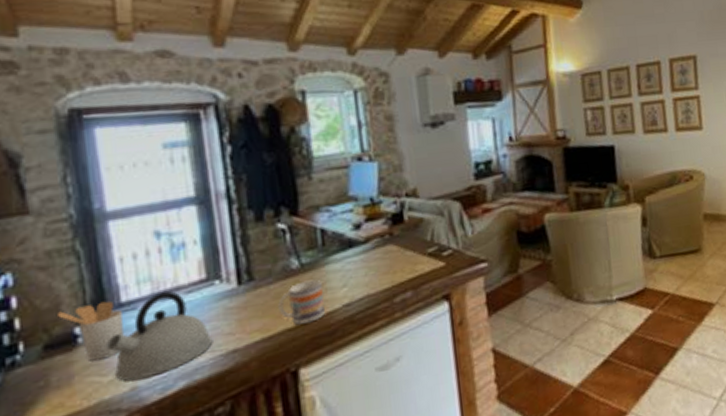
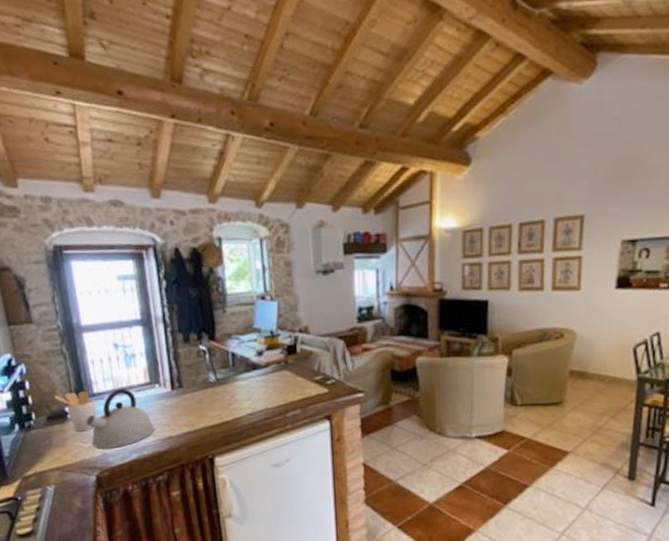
mug: present [278,279,325,325] -> none [200,391,234,425]

